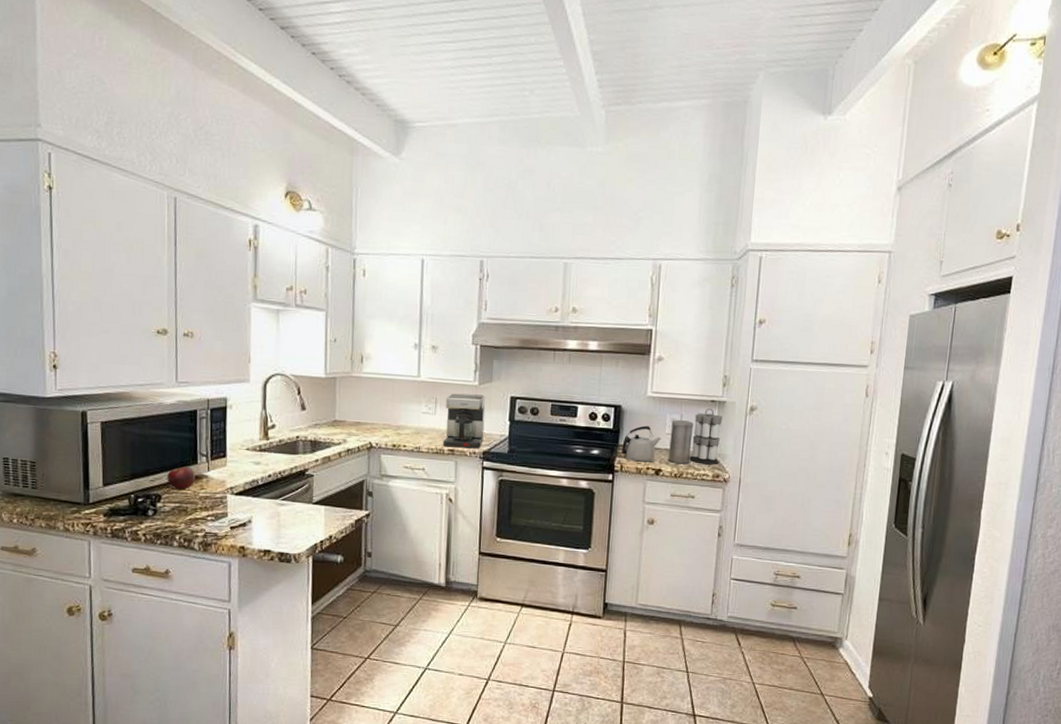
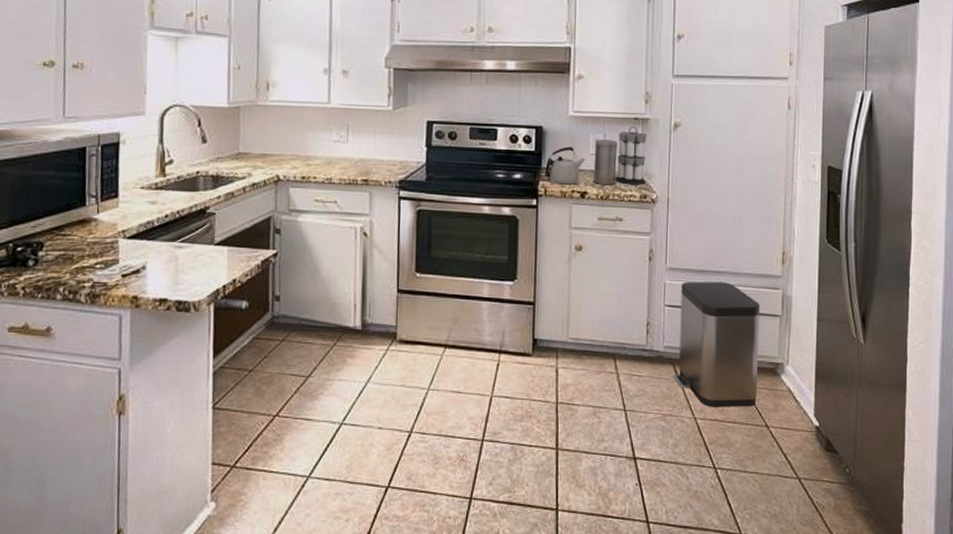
fruit: present [167,466,196,489] -> none [51,209,84,235]
coffee maker: present [442,393,486,449] -> none [356,119,401,178]
pedal bin: none [734,558,823,676] -> present [673,282,760,407]

